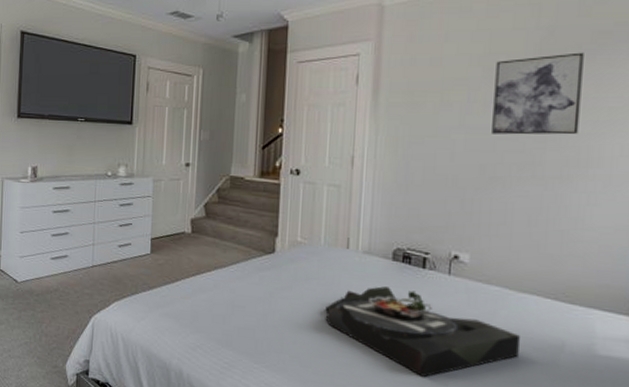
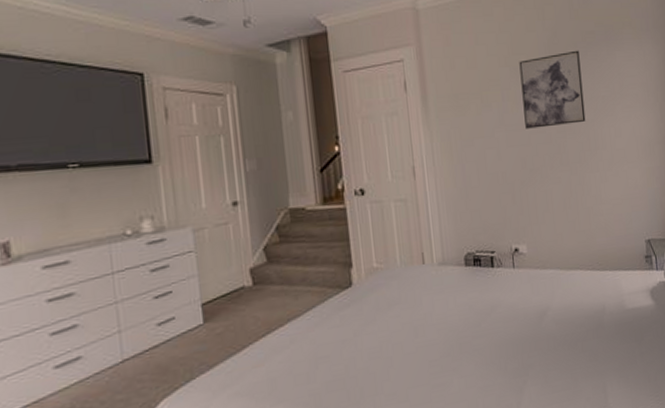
serving tray: present [325,286,520,378] -> none [412,292,576,375]

